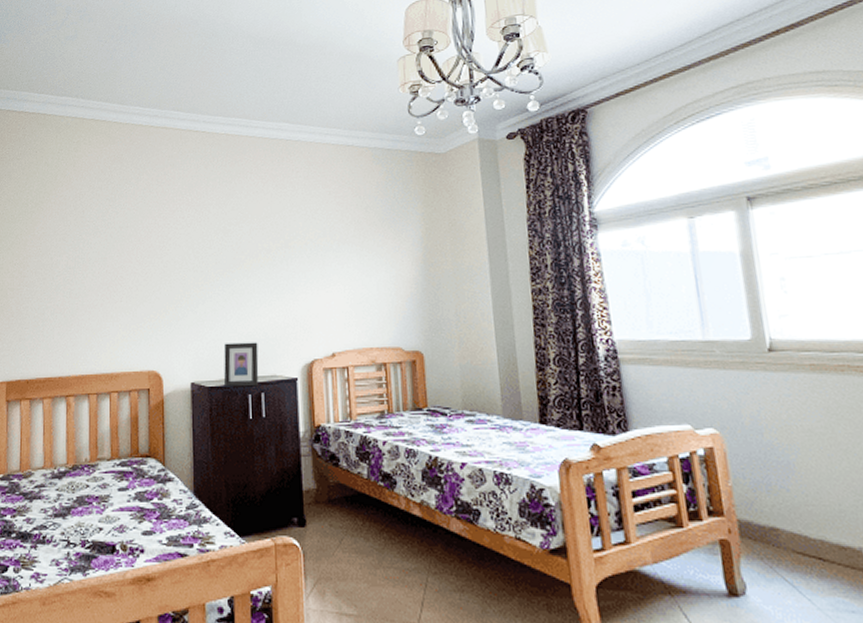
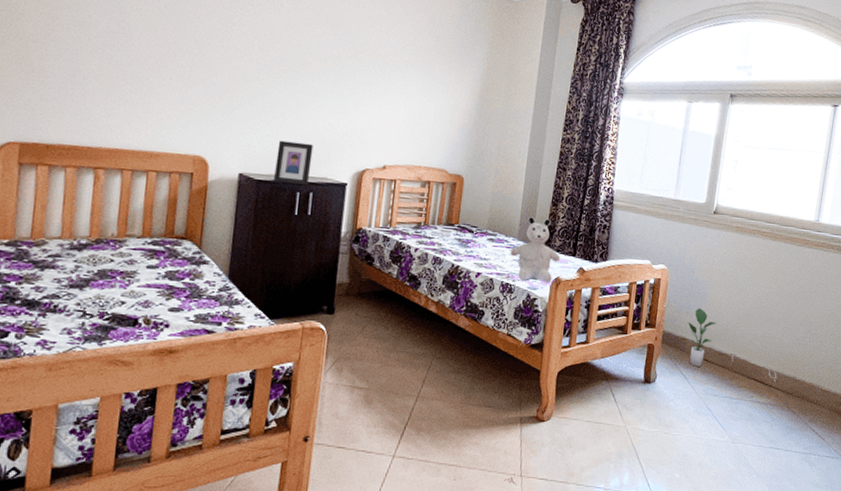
stuffed animal: none [496,387,564,468] -> present [510,217,561,283]
potted plant: none [773,483,822,569] -> present [688,308,717,367]

